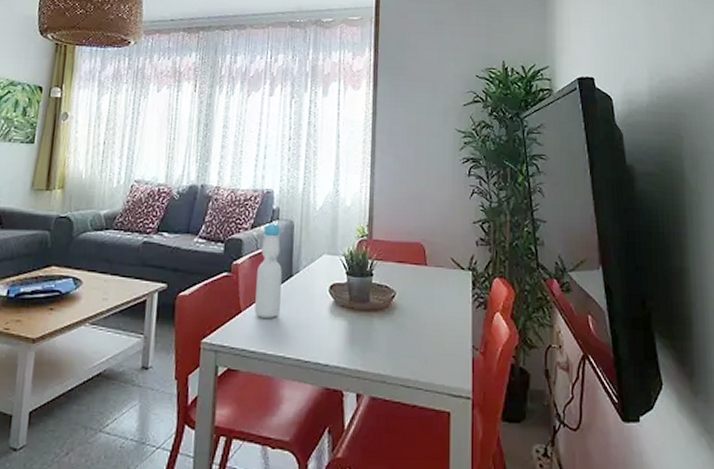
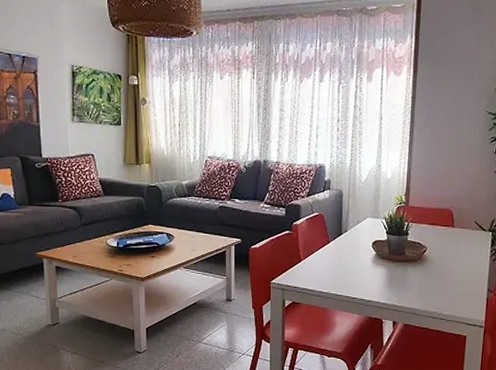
bottle: present [255,222,282,319] -> none [312,191,333,267]

